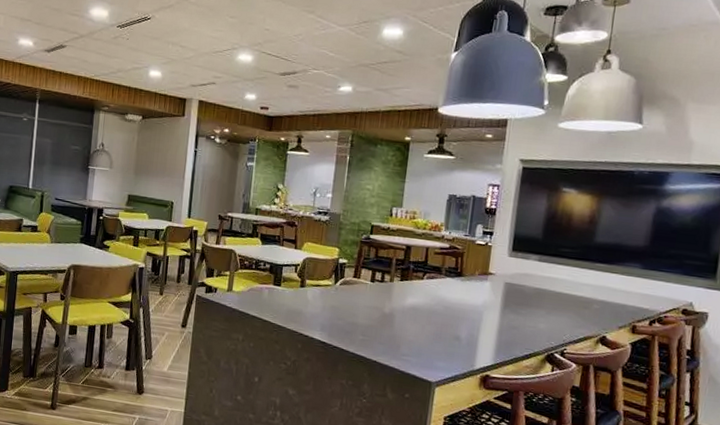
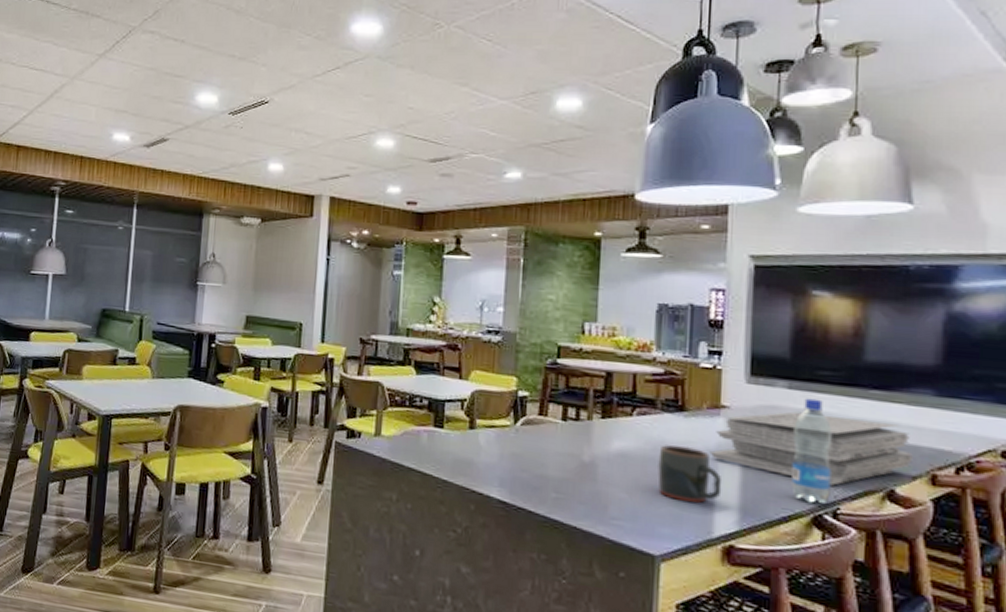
mug: none [438,301,485,344] -> present [656,445,723,503]
newspaper: none [477,278,621,333] -> present [710,411,913,486]
bottle: none [533,268,567,346] -> present [791,398,833,505]

